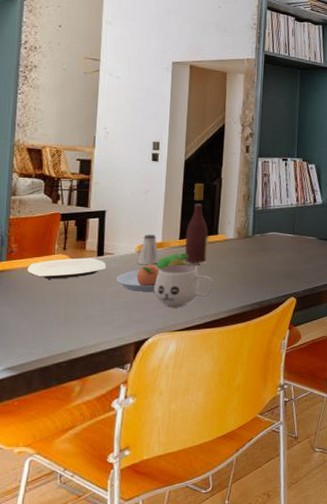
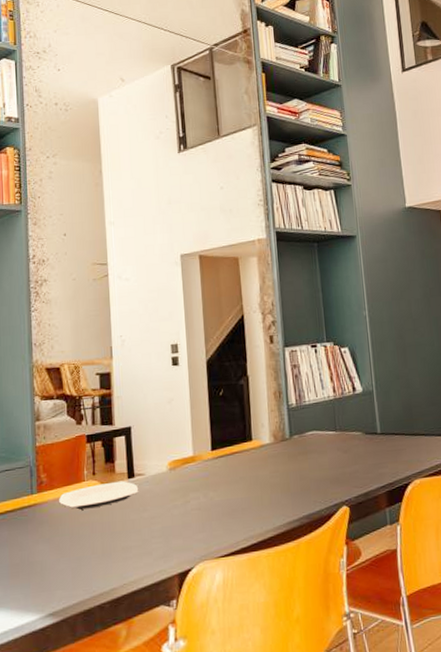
fruit bowl: present [116,253,189,291] -> none [150,466,225,515]
saltshaker: present [137,234,159,265] -> none [170,447,193,484]
mug: present [154,264,214,307] -> none [191,478,255,530]
wine bottle: present [185,183,209,263] -> none [218,384,245,477]

